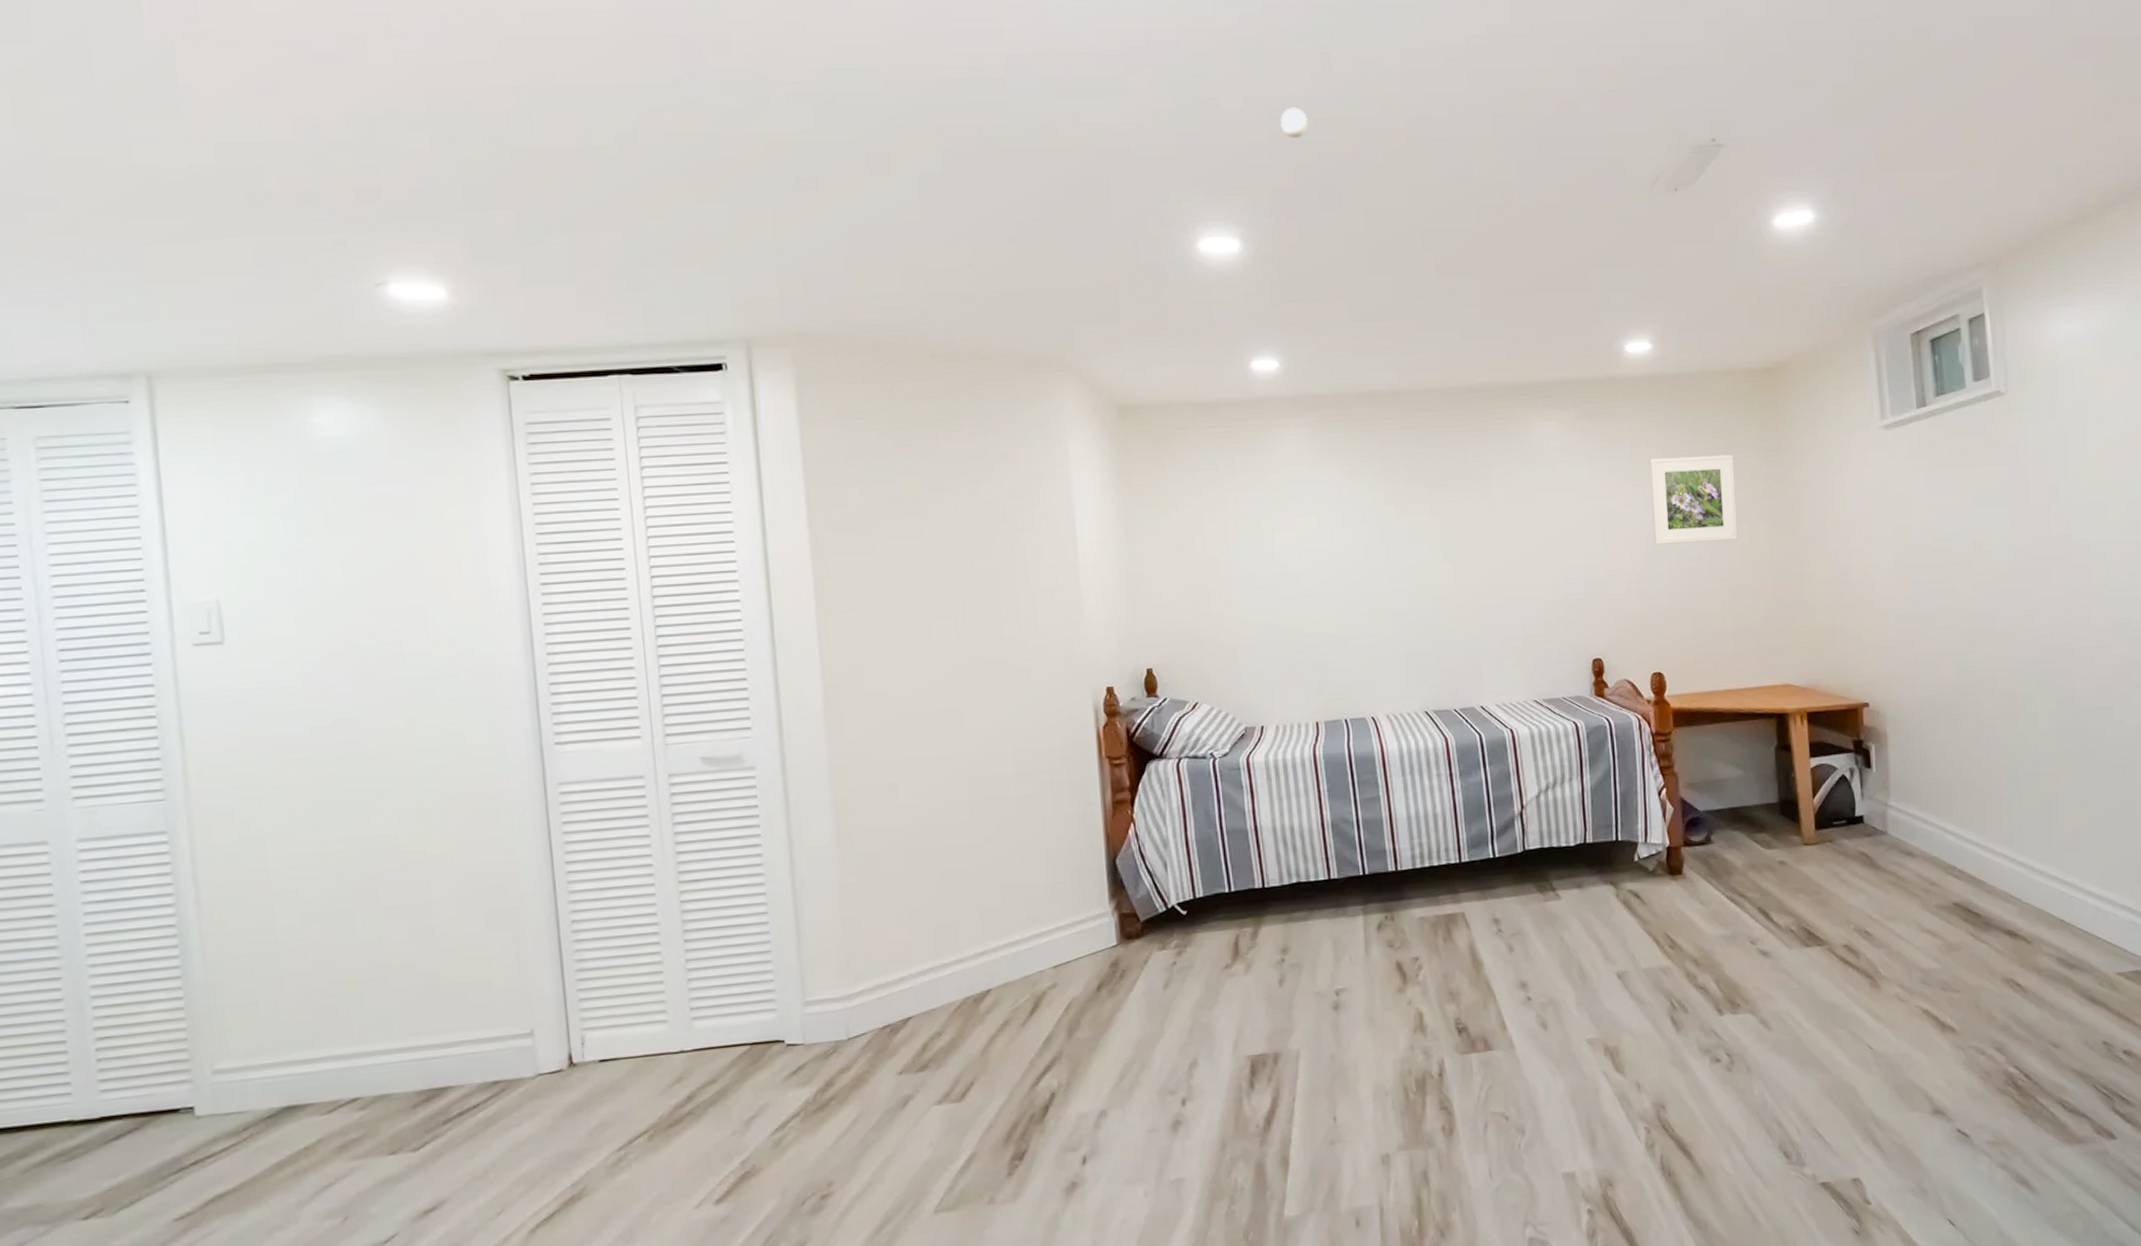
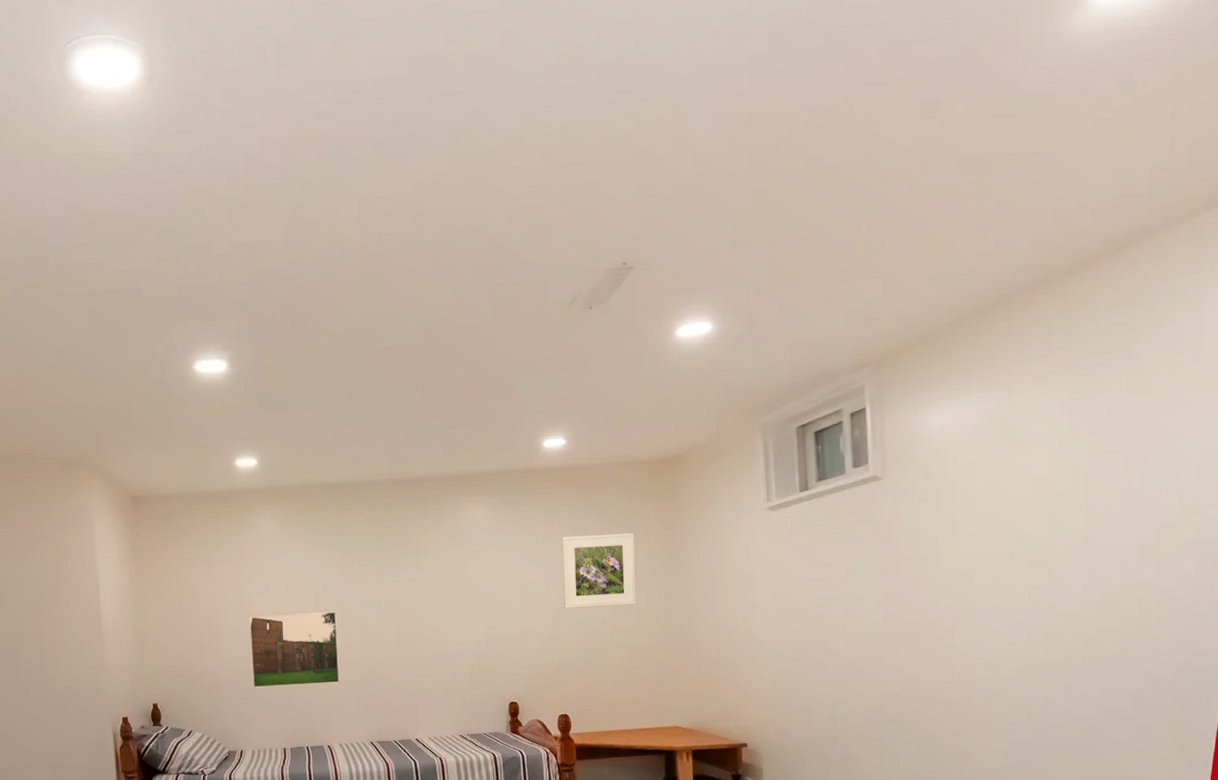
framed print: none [1270,550,1386,647] -> present [249,611,340,688]
eyeball: present [1280,107,1308,138] -> none [260,251,283,276]

